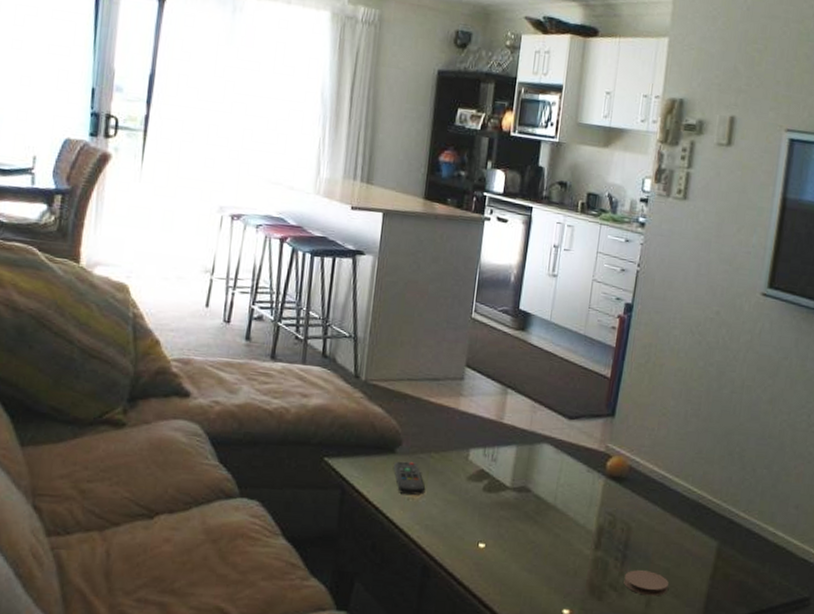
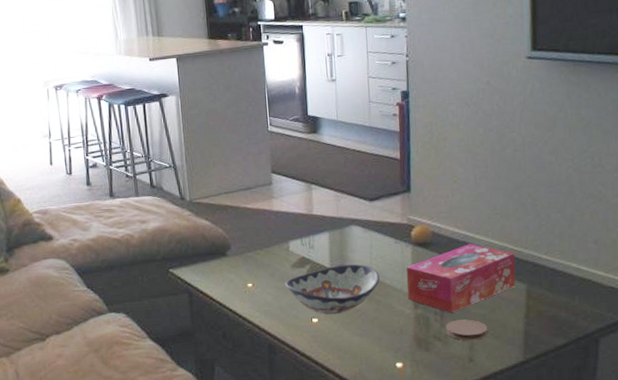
remote control: present [393,461,425,496] -> none [227,261,257,289]
decorative bowl: none [456,486,563,543] -> present [285,264,380,315]
tissue box: none [589,486,713,561] -> present [406,244,516,313]

